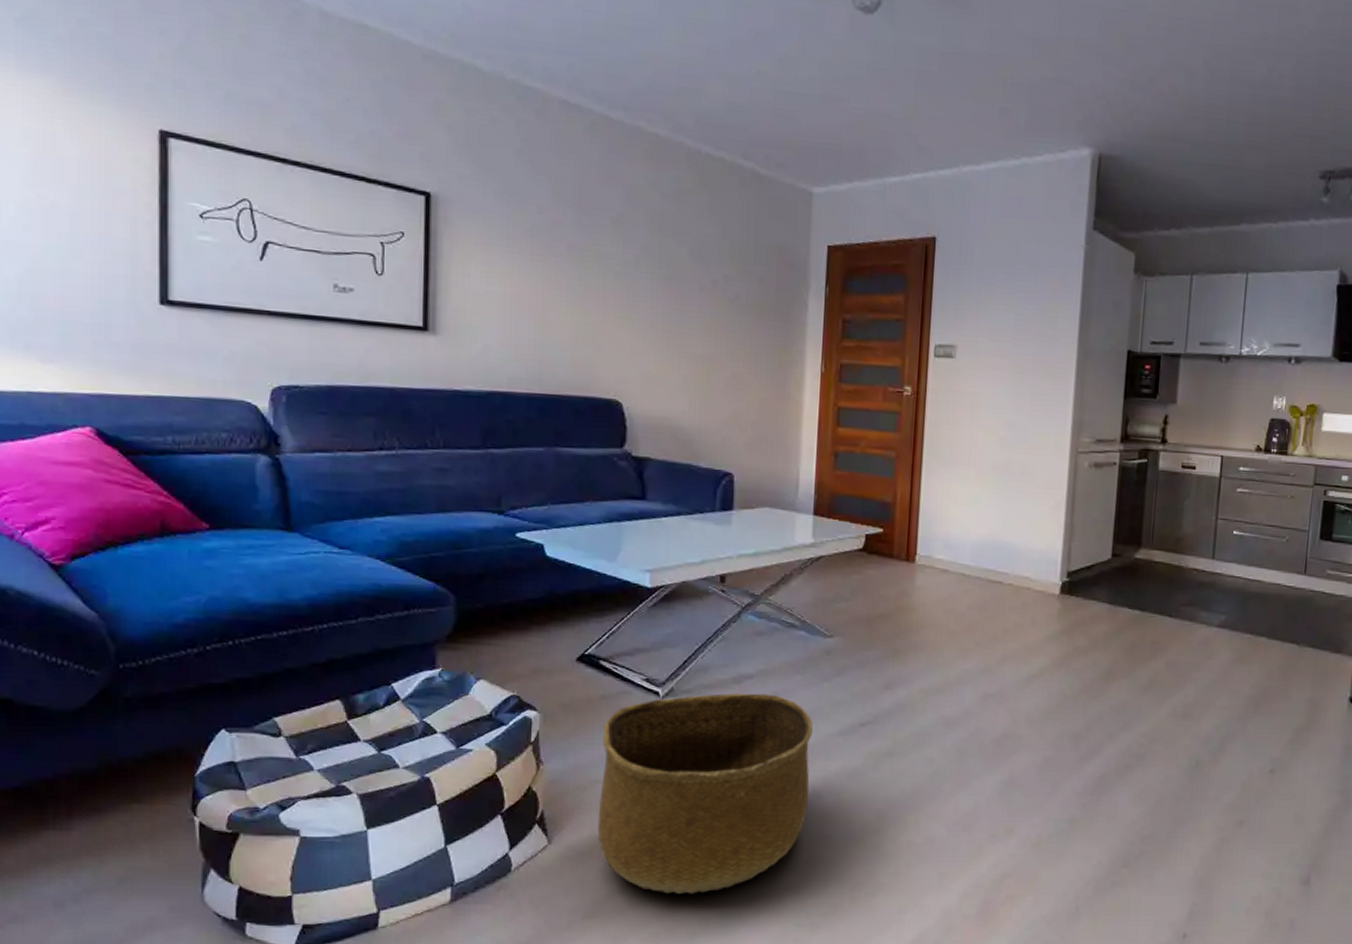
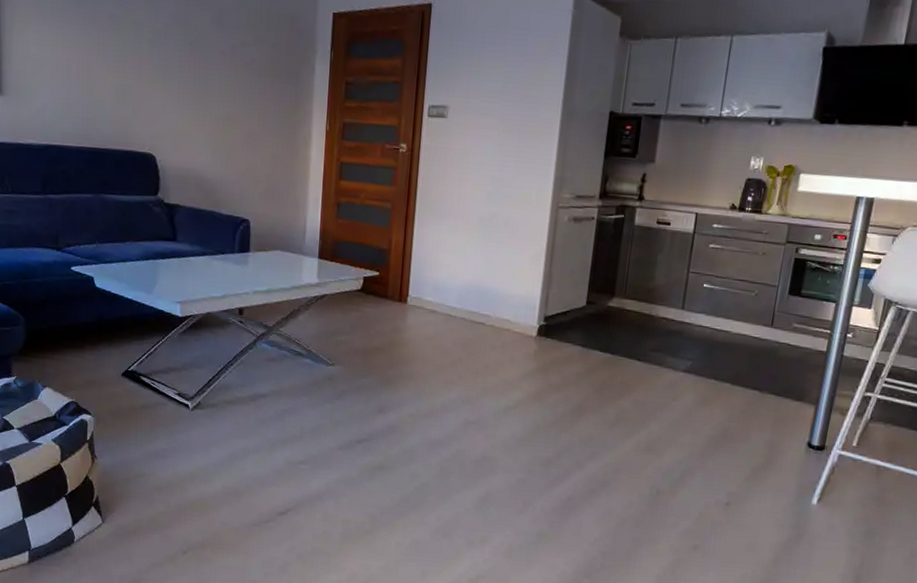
basket: present [597,693,813,894] -> none [140,409,317,571]

